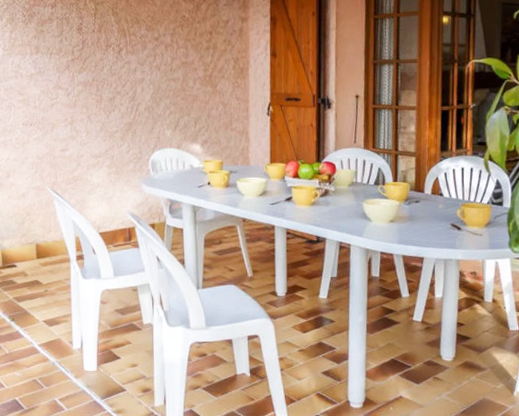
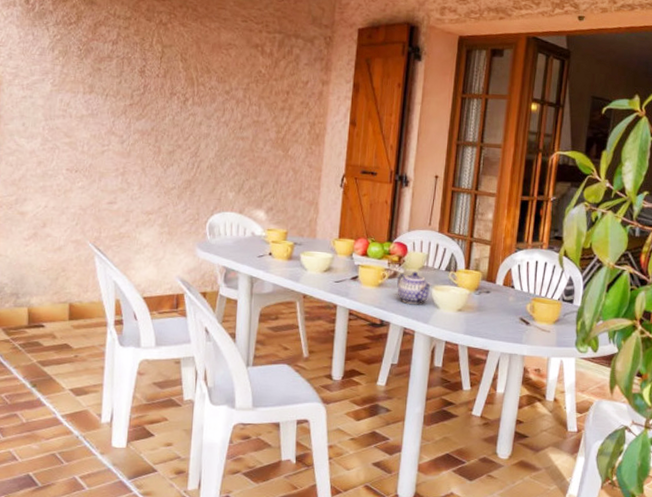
teapot: none [328,188,363,219] -> present [396,271,432,304]

